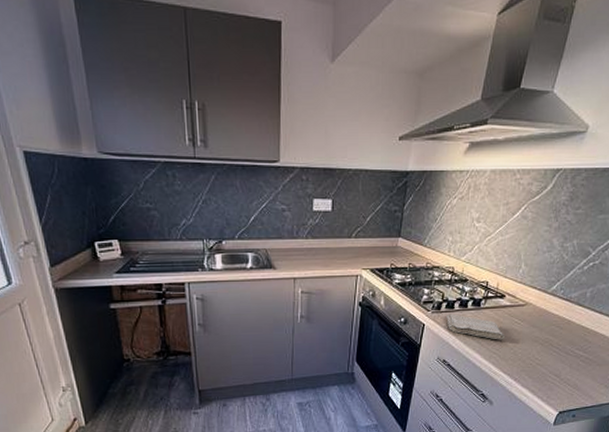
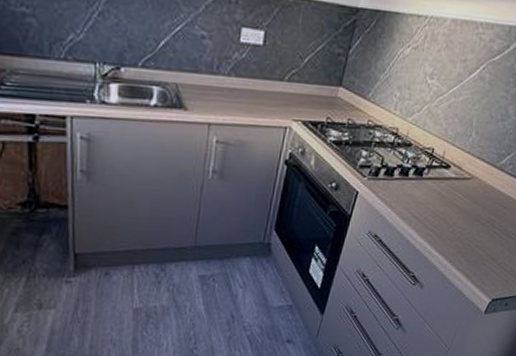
washcloth: present [446,313,504,340] -> none [383,182,445,216]

